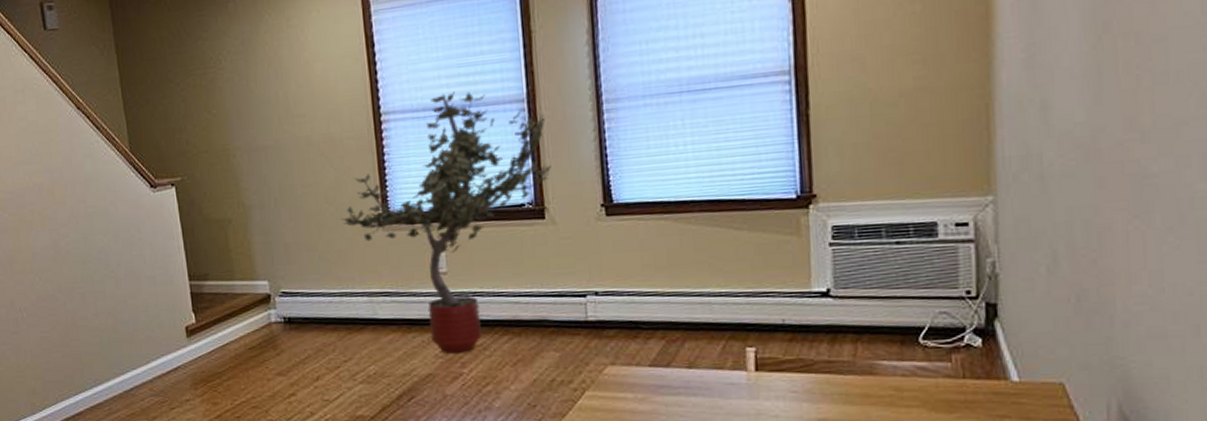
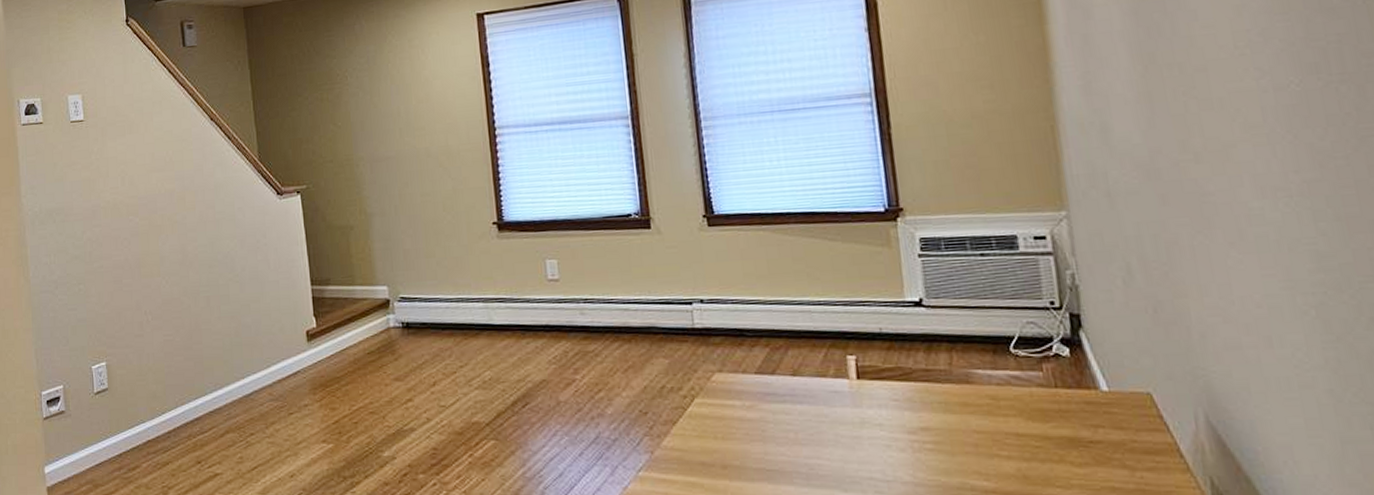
potted tree: present [341,91,551,353] -> none [458,108,655,359]

